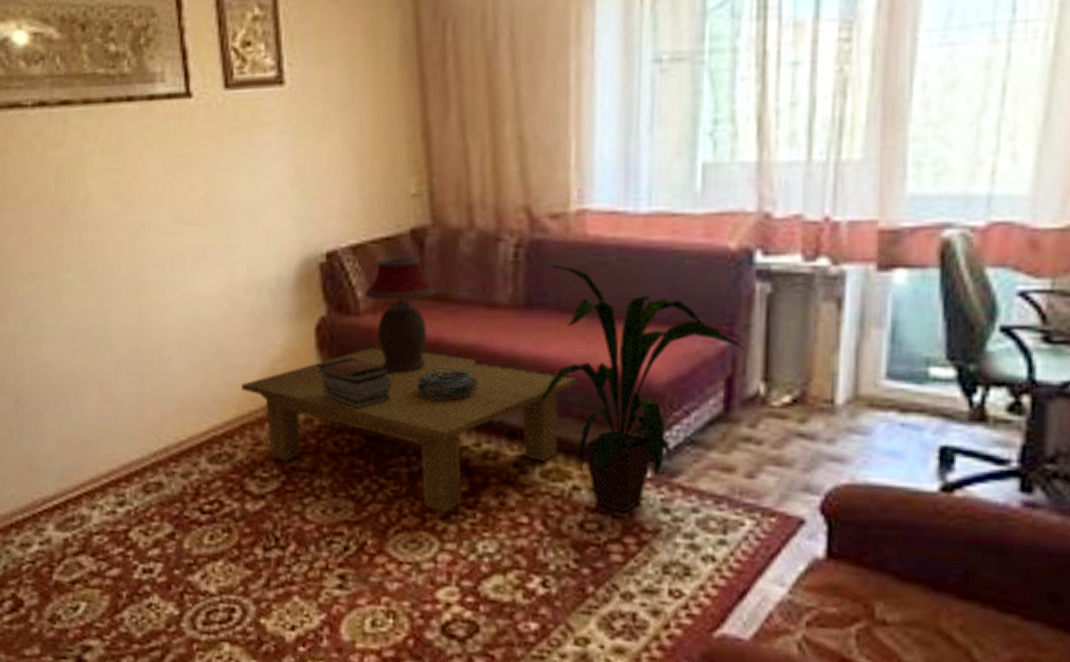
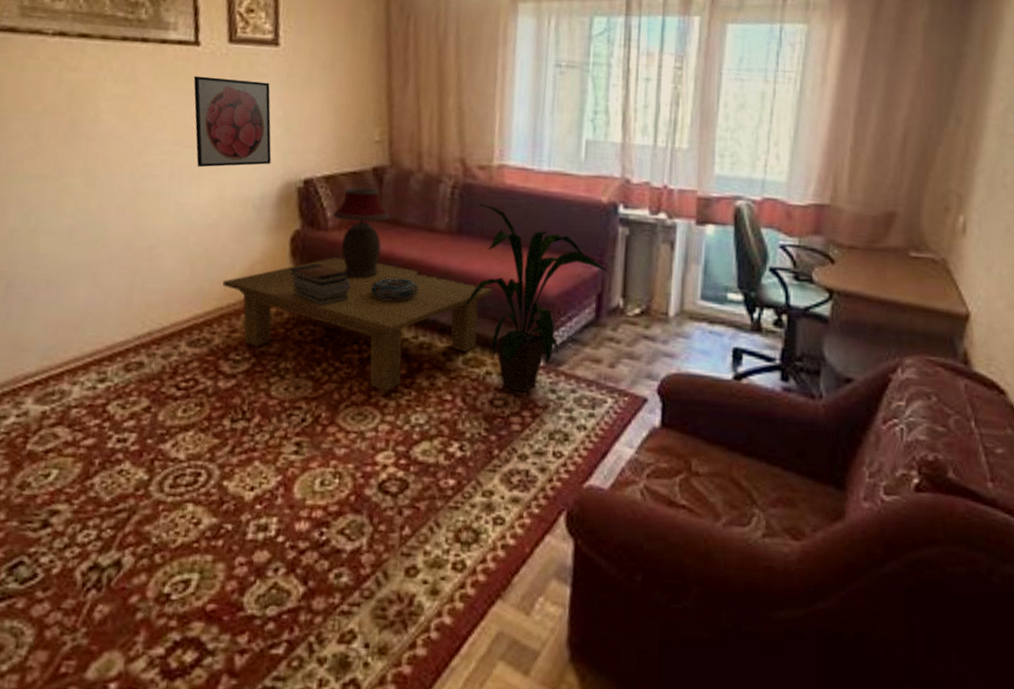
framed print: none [188,133,286,248] -> present [193,76,272,168]

